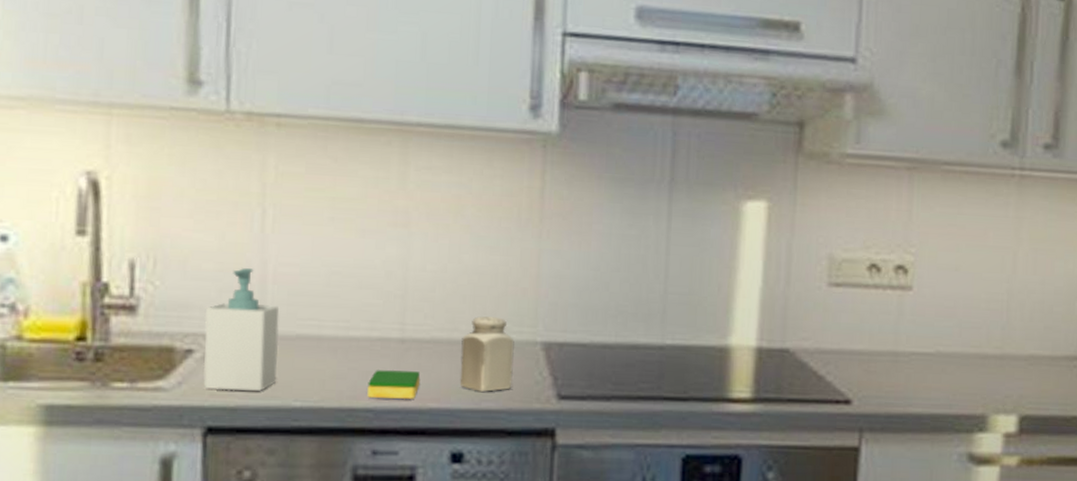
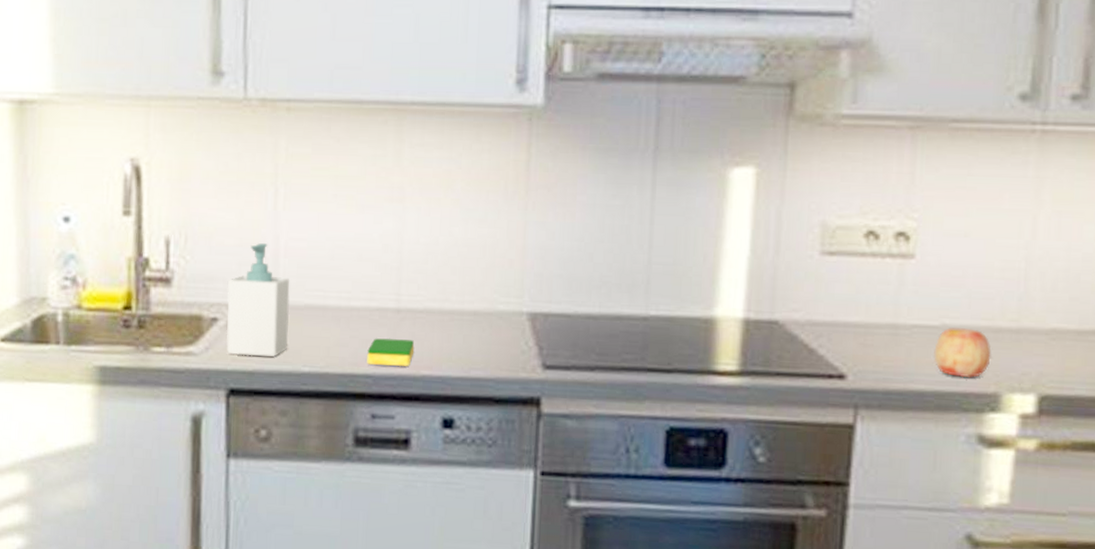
salt shaker: present [460,316,514,392] -> none [450,287,502,360]
apple: none [929,355,979,401] -> present [934,328,991,378]

